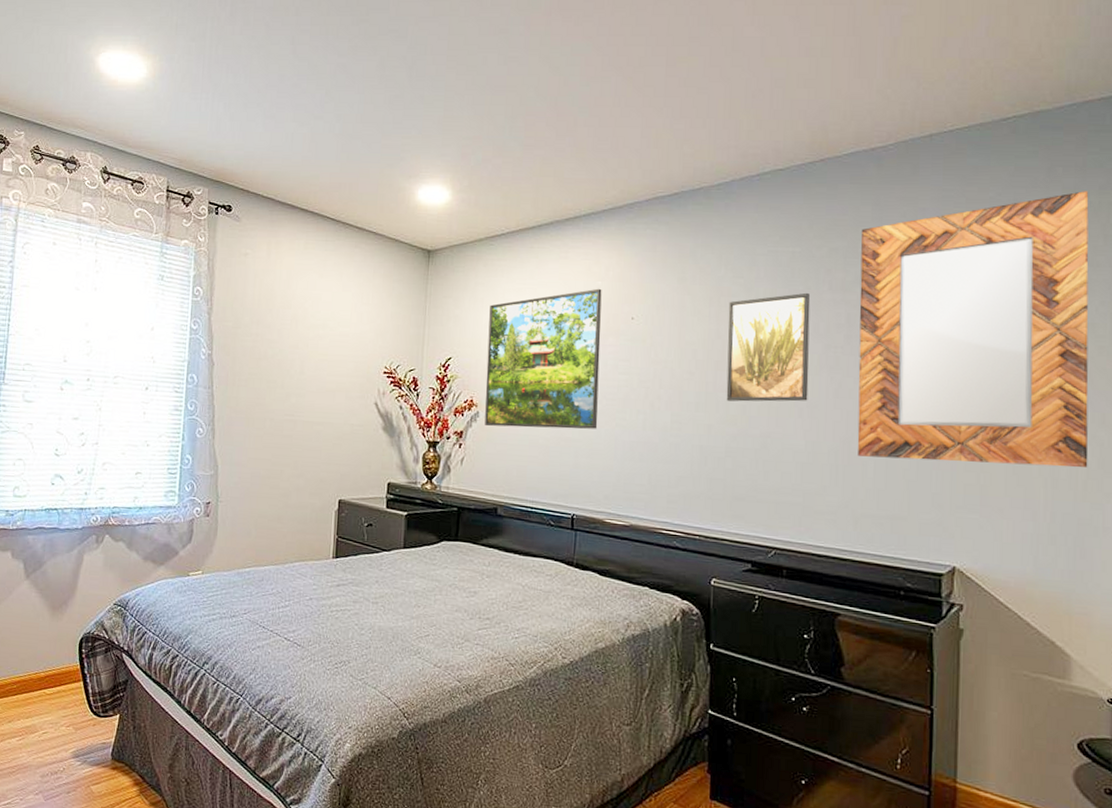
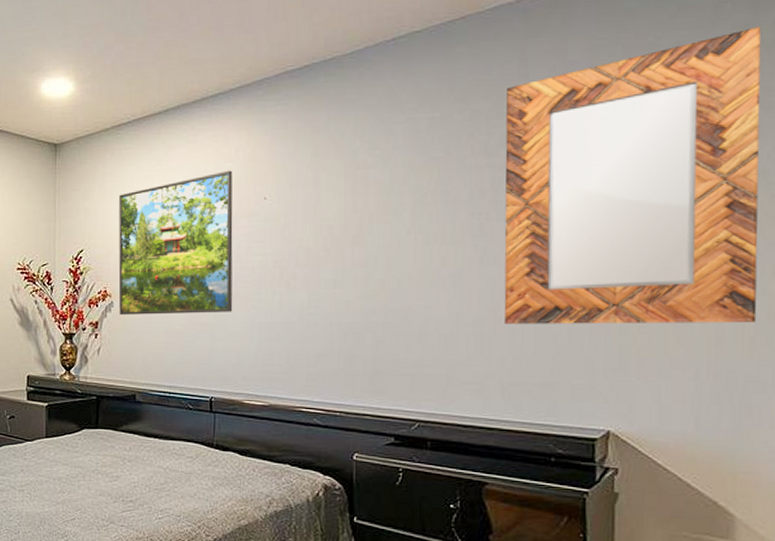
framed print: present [726,292,811,402] -> none [364,159,452,276]

